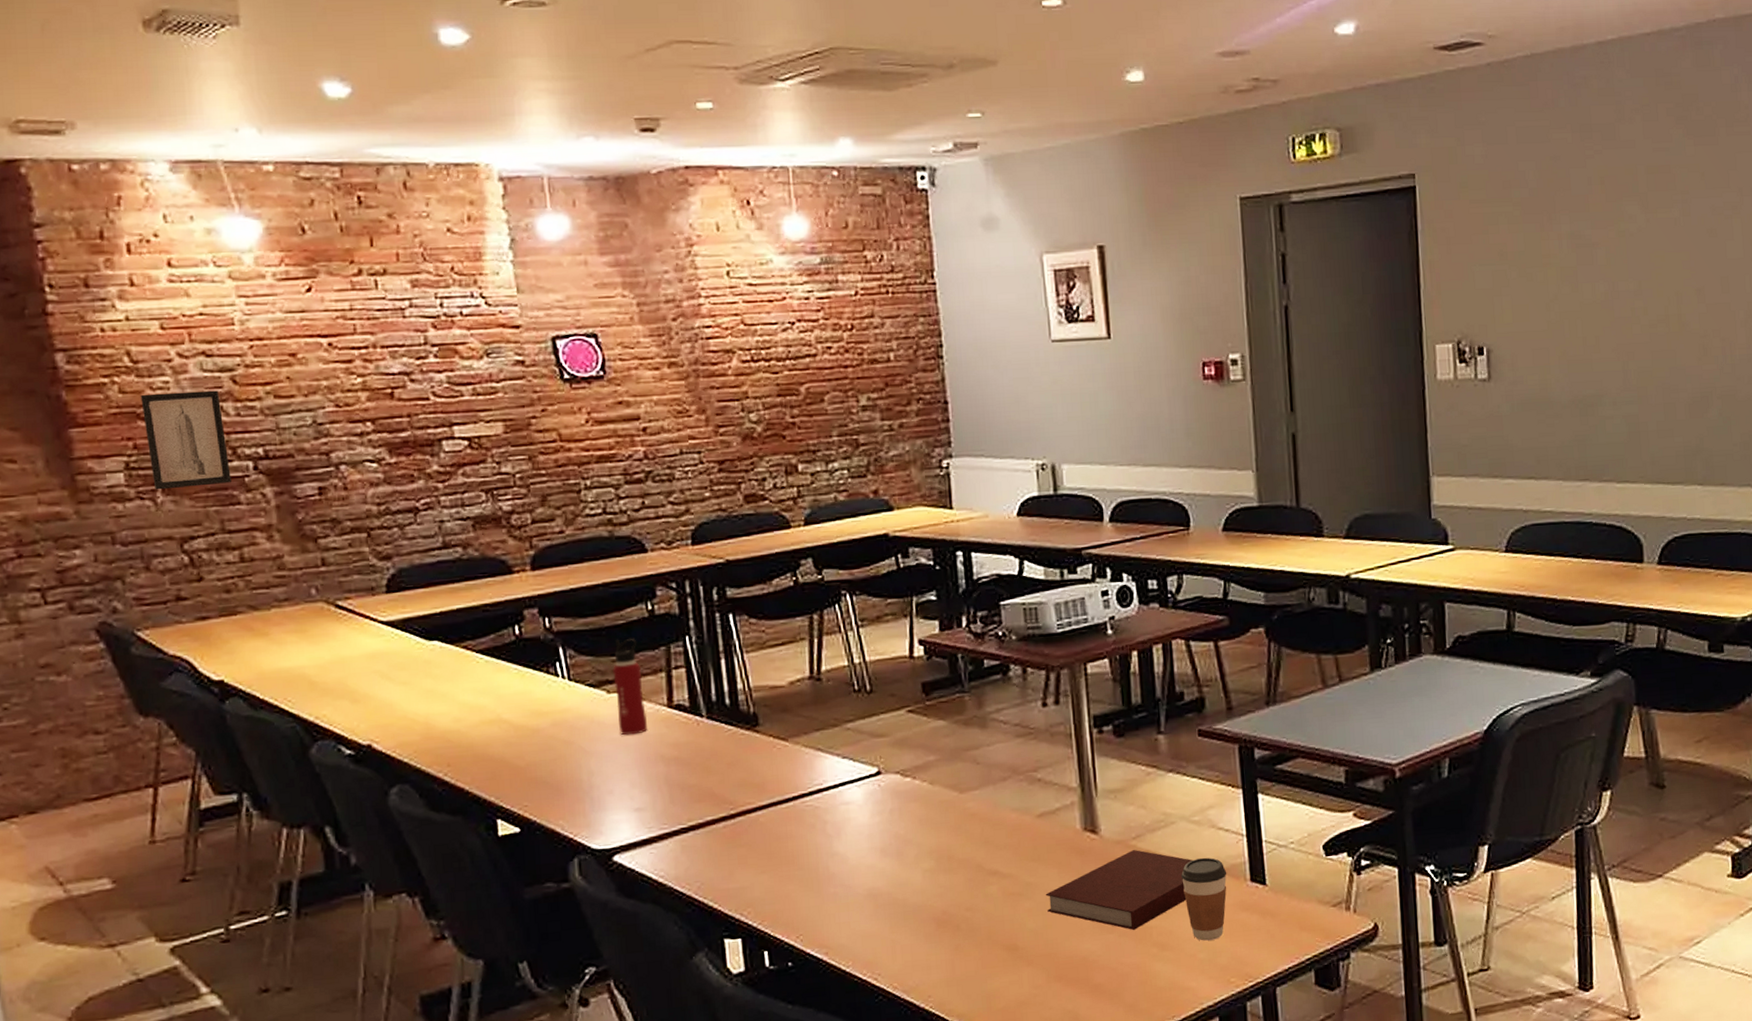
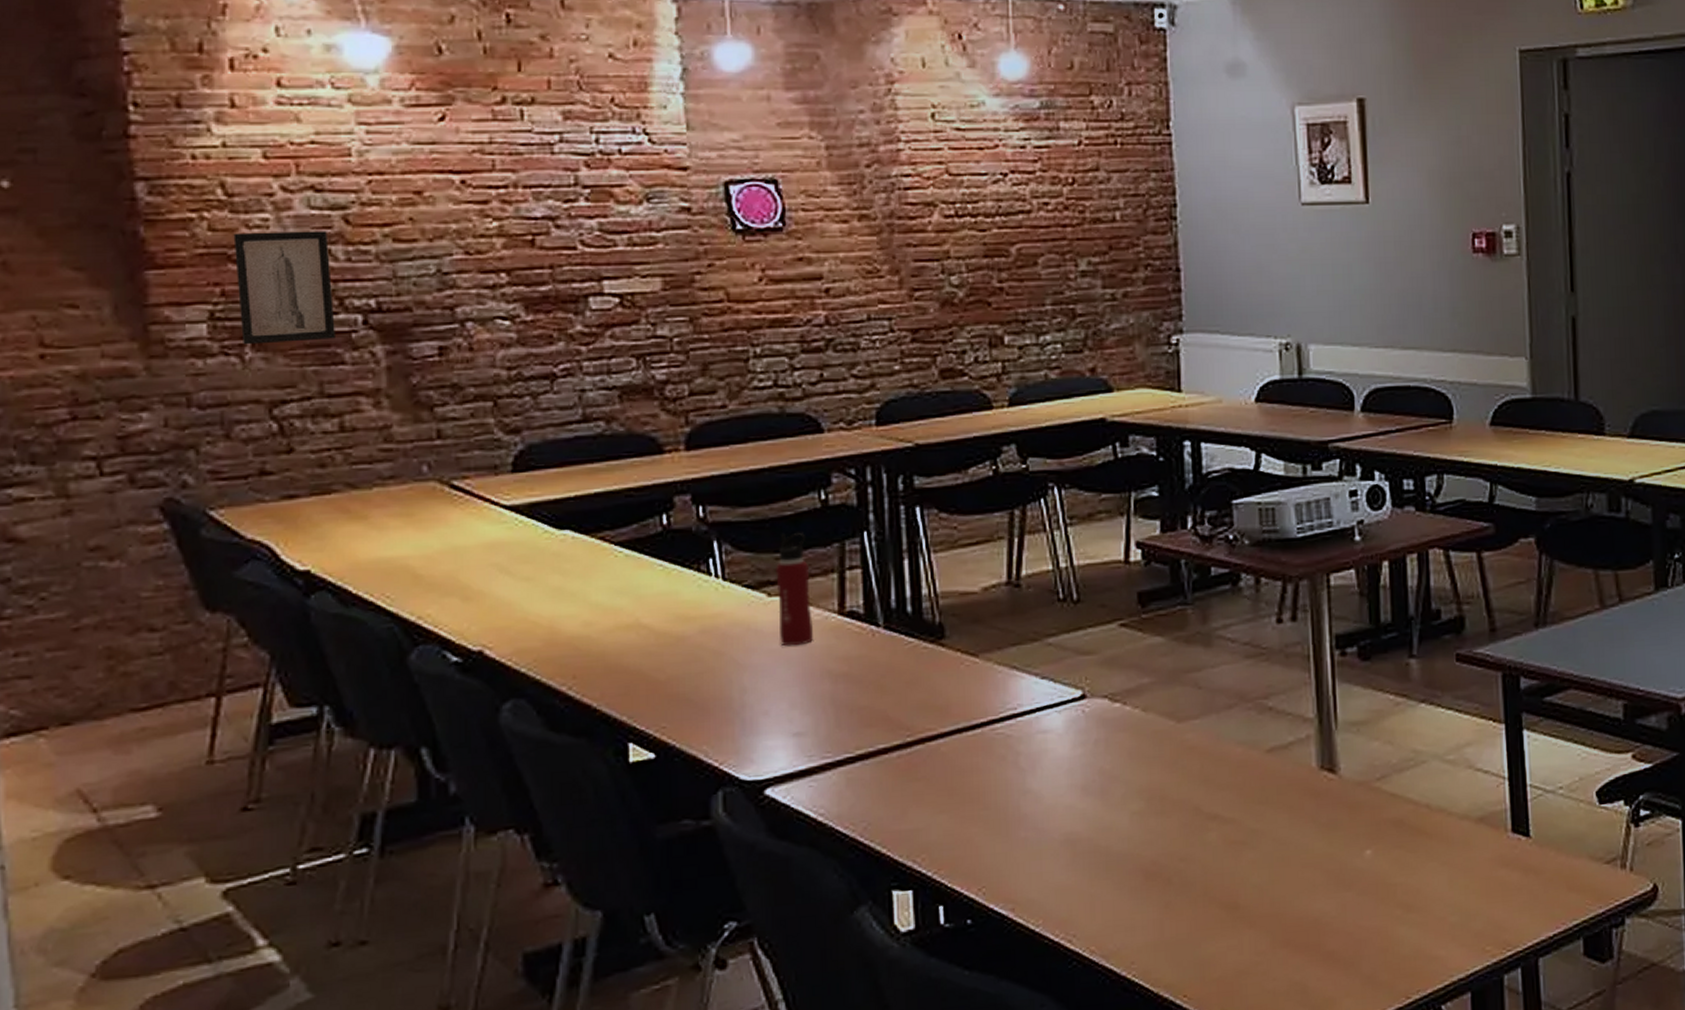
notebook: present [1045,850,1193,930] -> none [1273,793,1446,887]
coffee cup: present [1181,857,1227,941] -> none [1432,803,1485,902]

